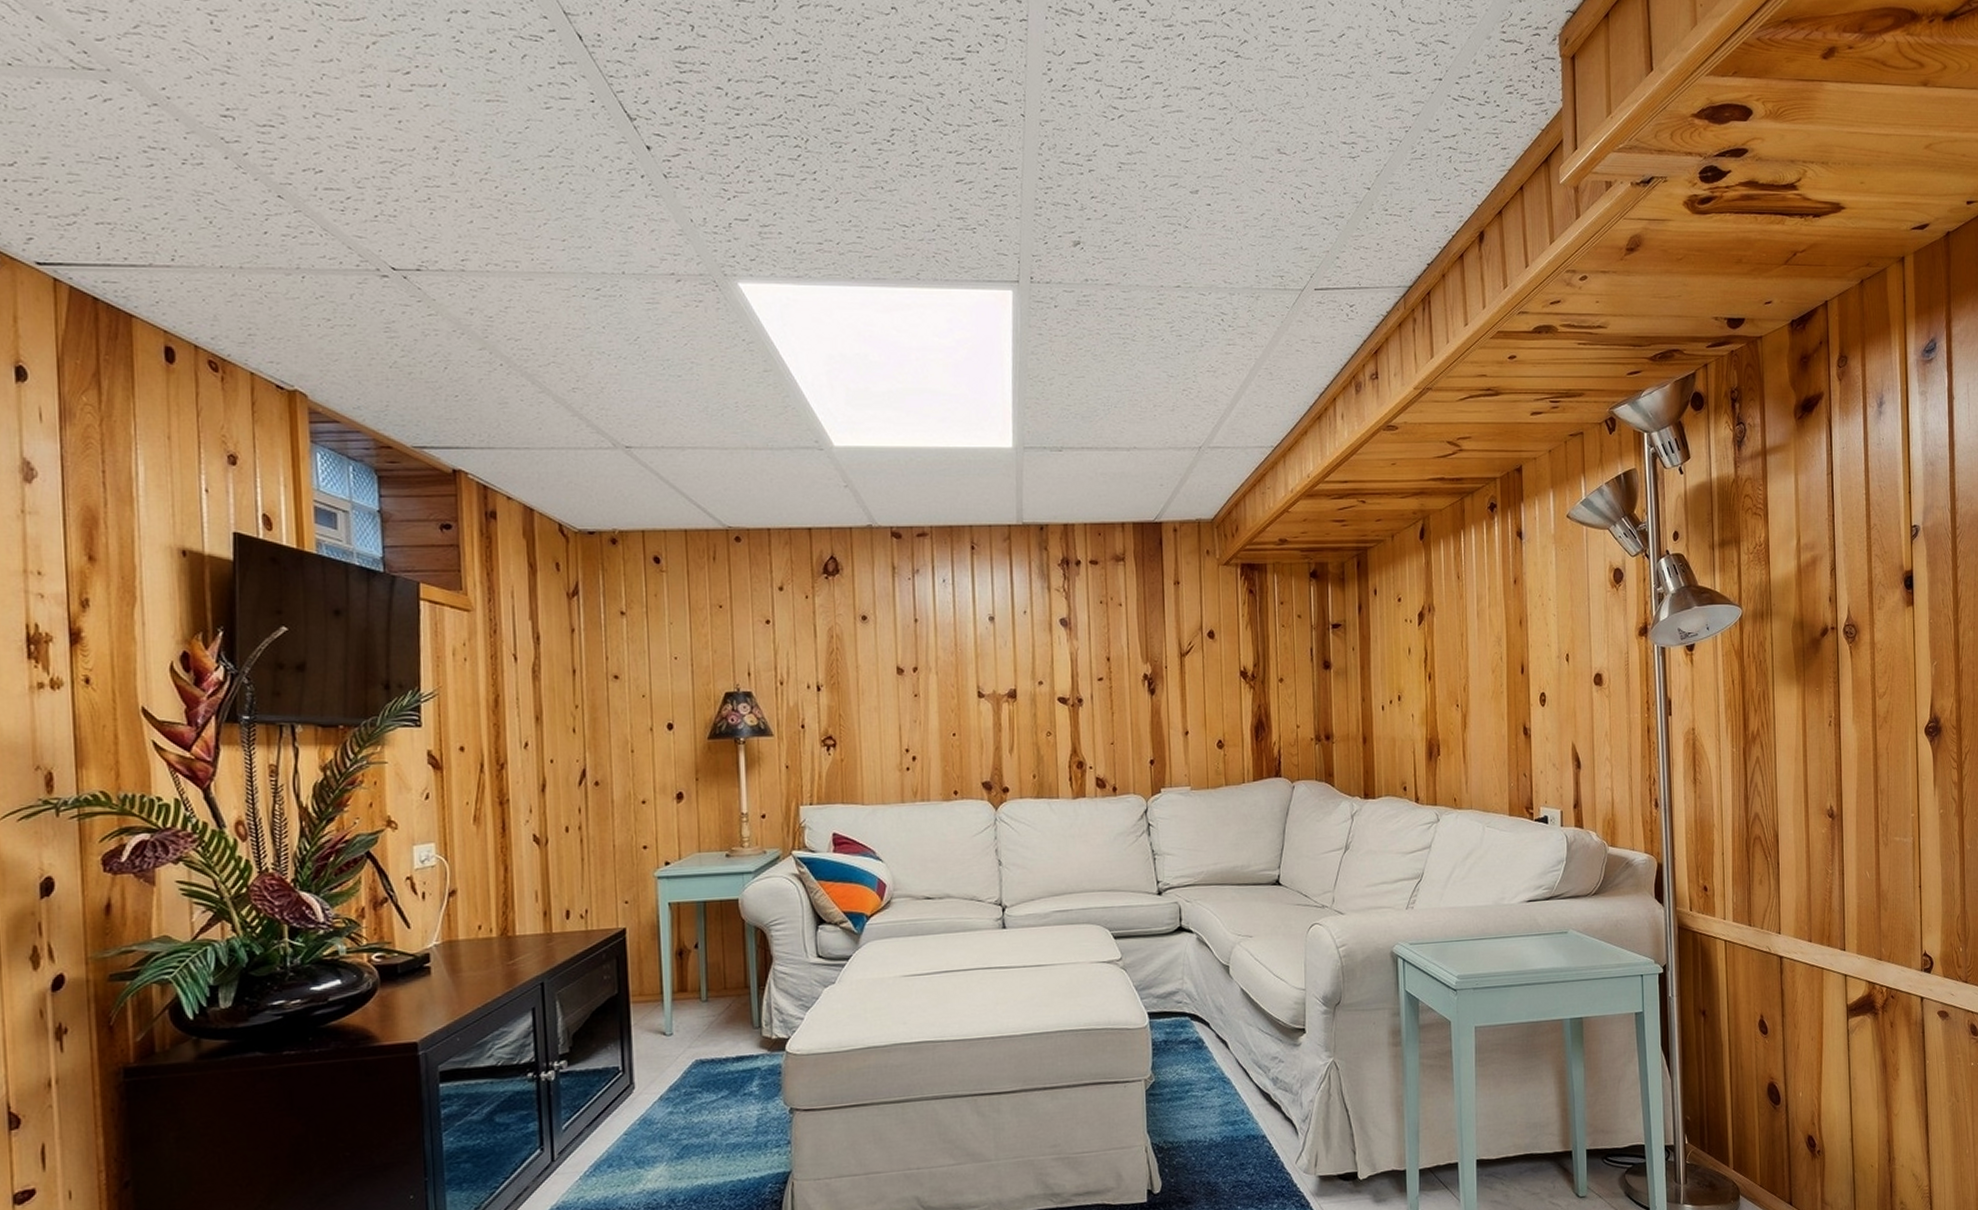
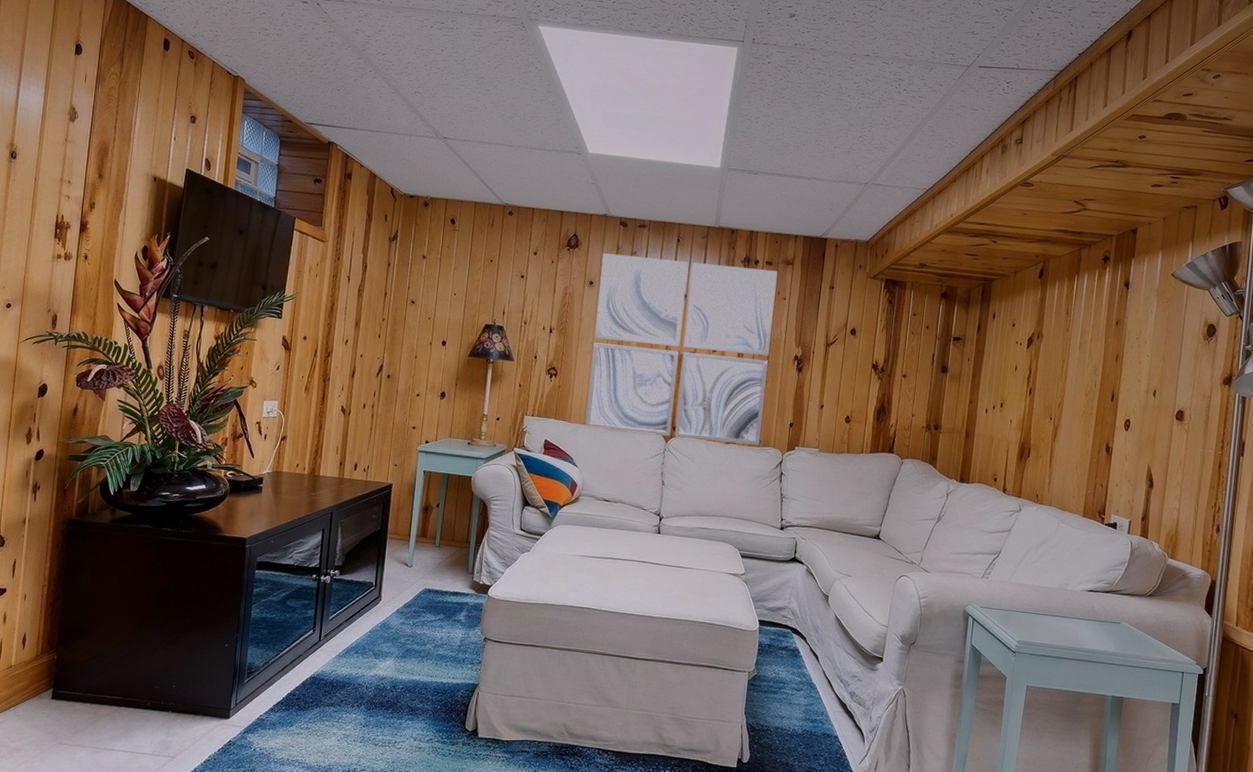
wall art: none [873,571,1117,807] -> present [585,253,778,446]

